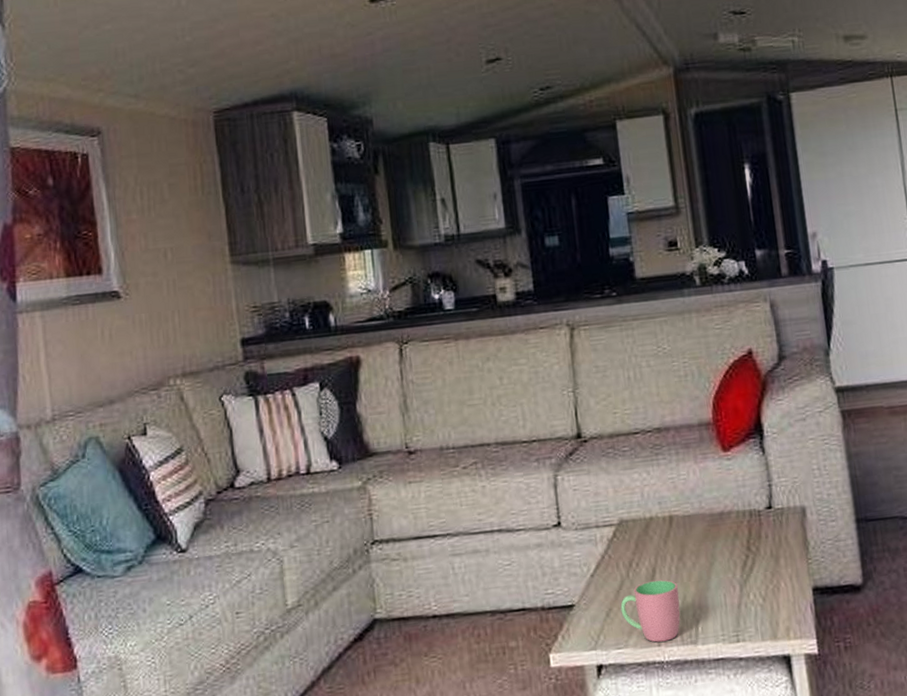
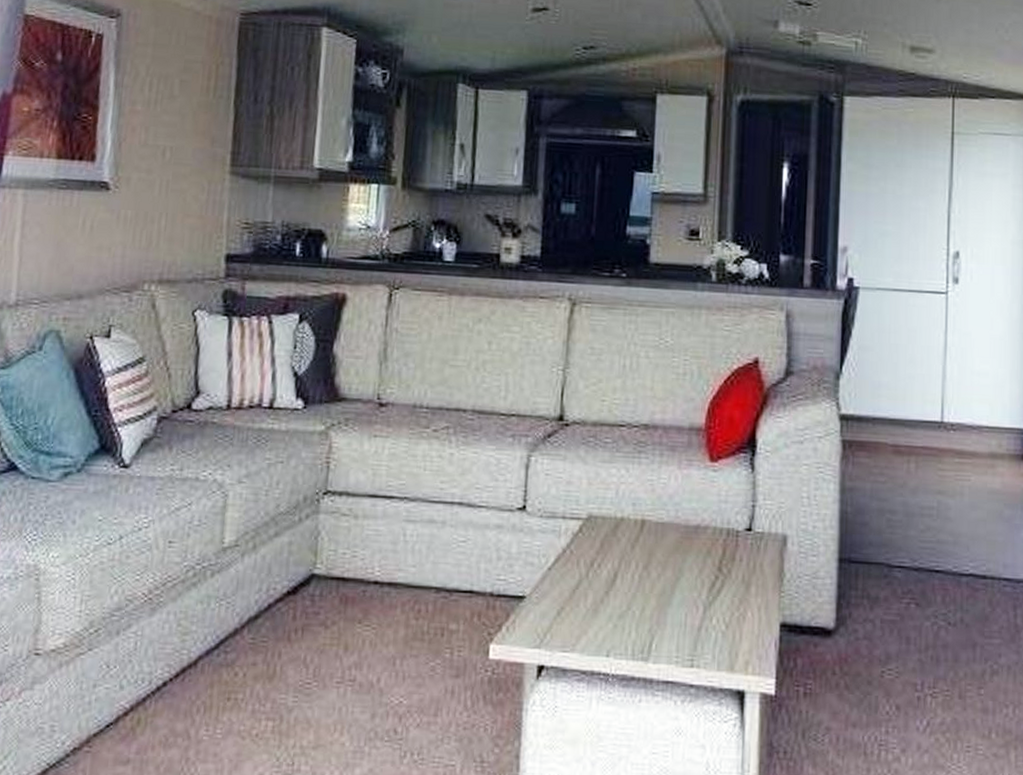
cup: present [620,579,680,642] -> none [573,585,638,653]

